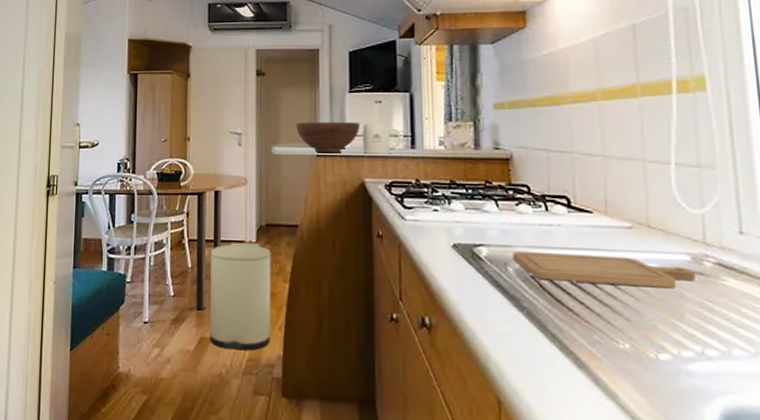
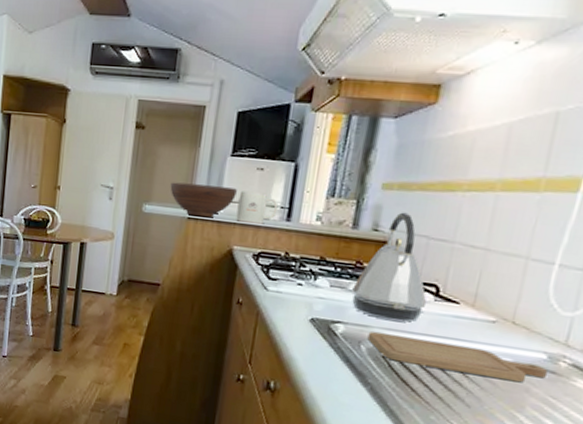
pedal bin: present [210,242,271,351] -> none [63,293,130,392]
kettle: none [487,129,562,239] -> present [352,212,427,322]

